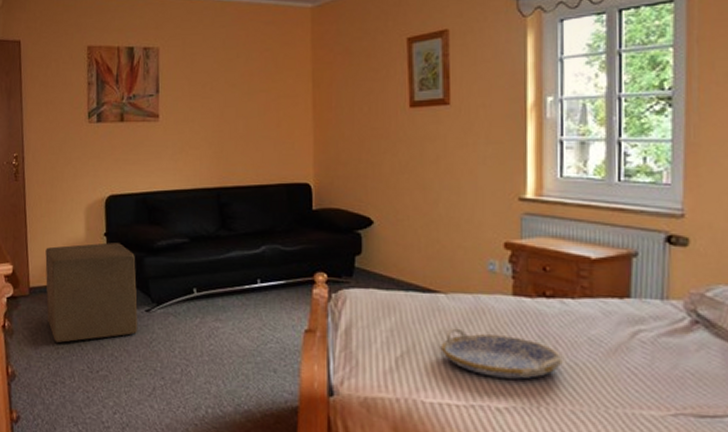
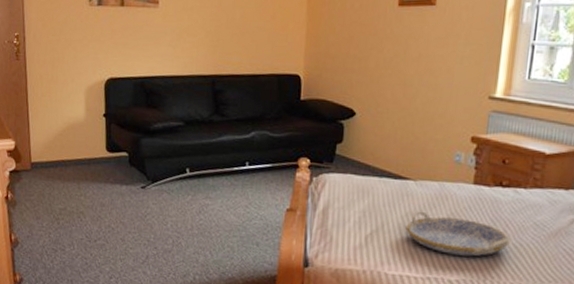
ottoman: present [45,242,138,343] -> none [46,123,134,214]

